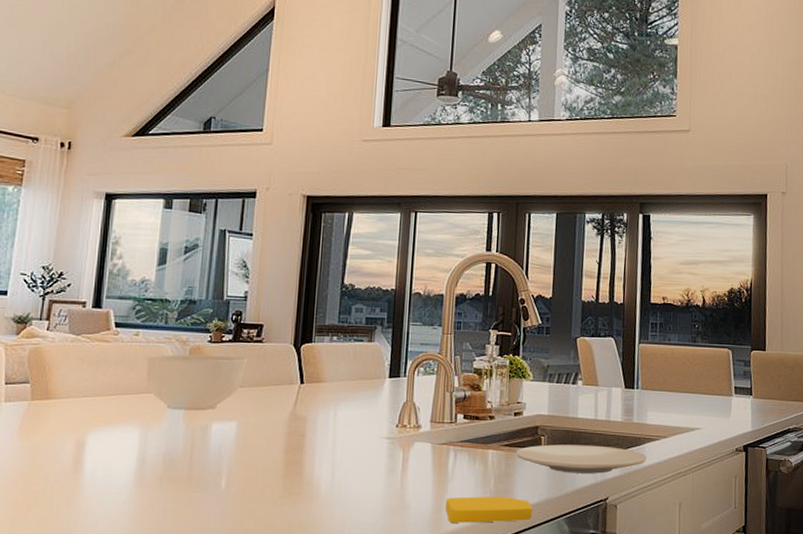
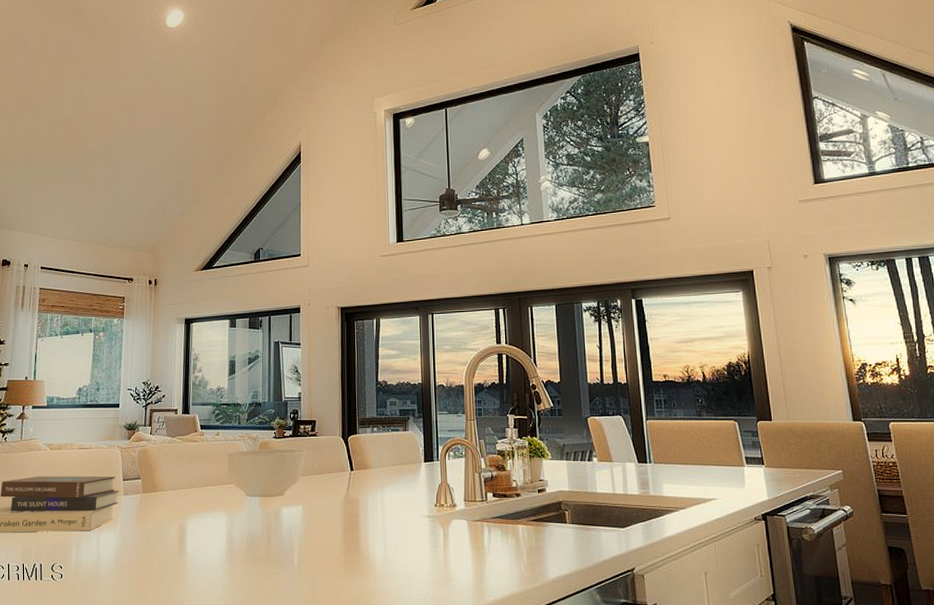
sponge: present [445,497,533,523] -> none [485,569,565,593]
plate: present [515,444,647,474] -> none [543,518,667,545]

